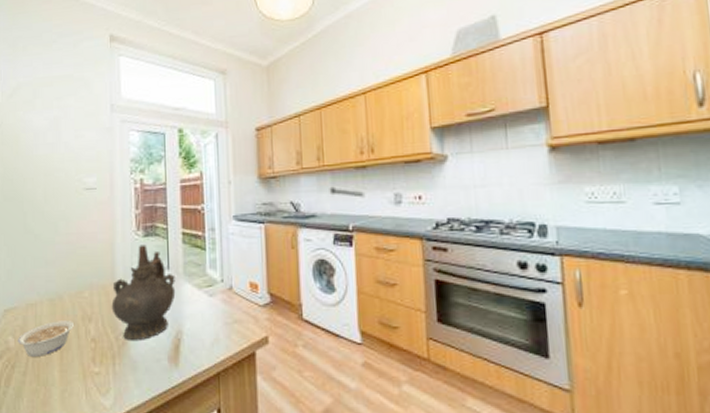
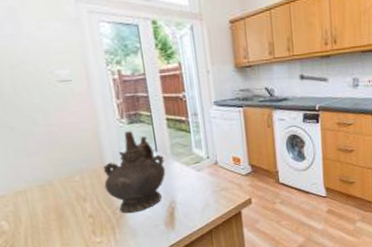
legume: present [17,321,74,358] -> none [11,202,69,237]

